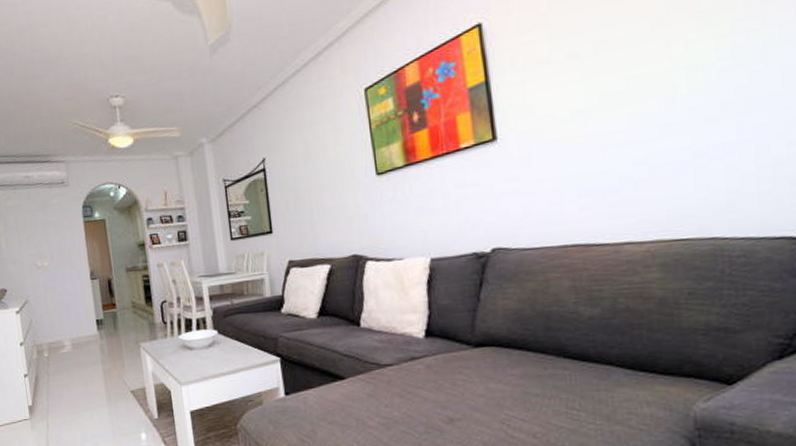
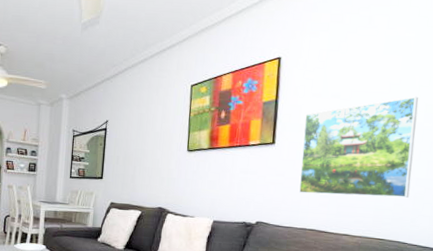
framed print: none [533,27,717,200] -> present [298,96,419,199]

